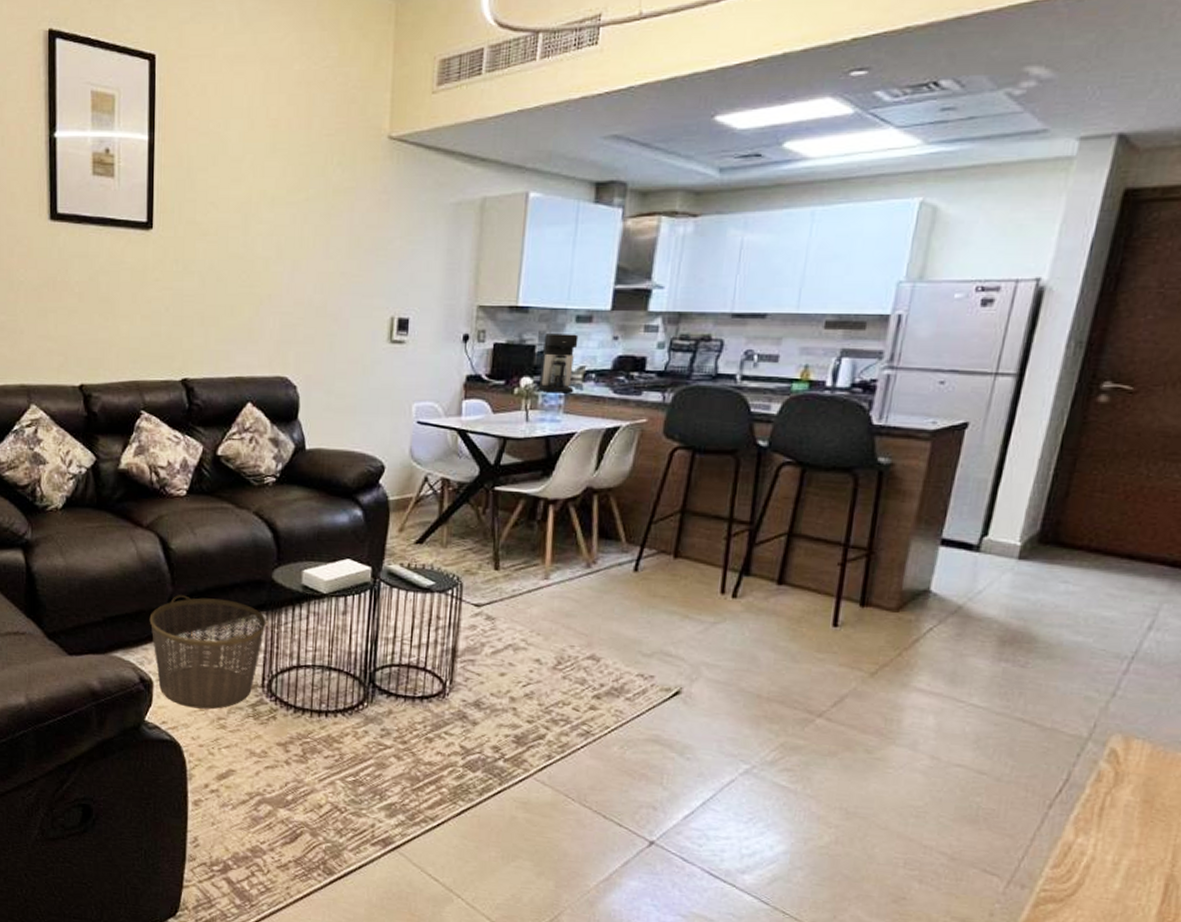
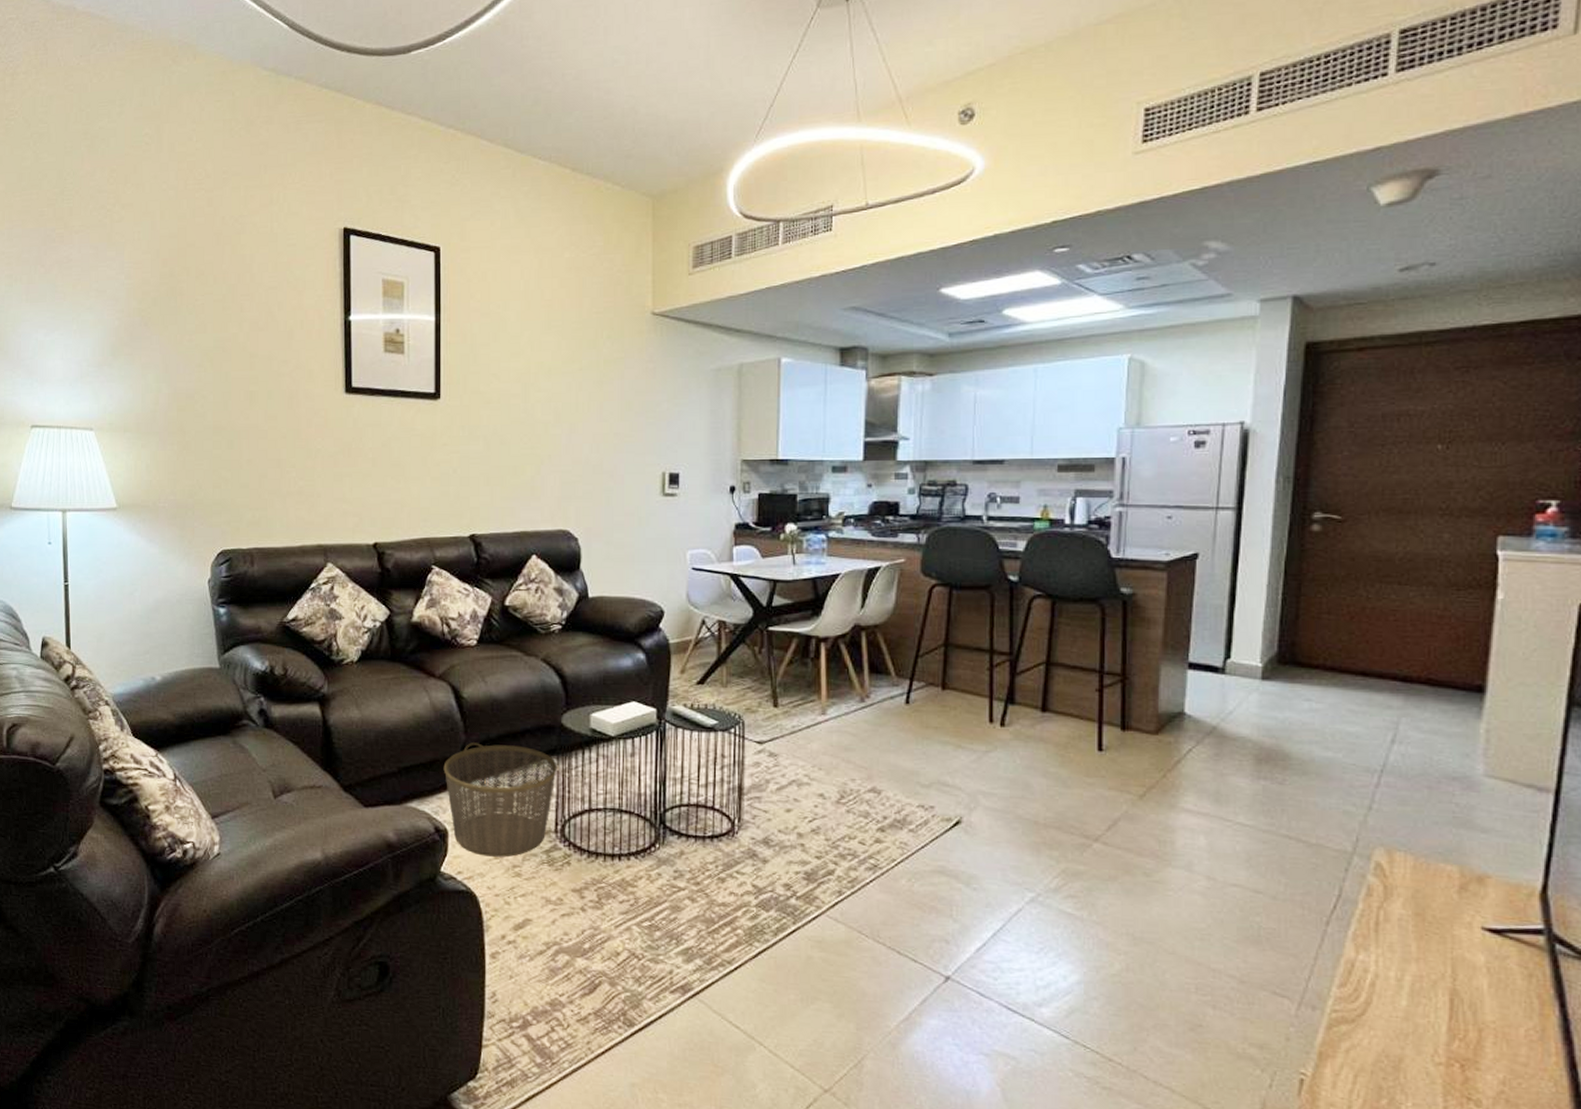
coffee maker: present [537,333,579,394] -> none [802,483,836,538]

